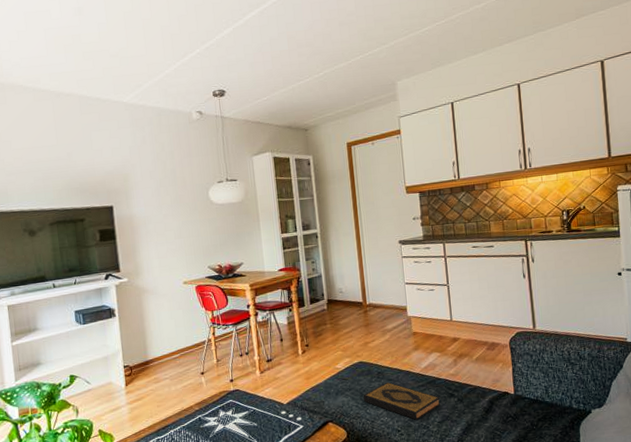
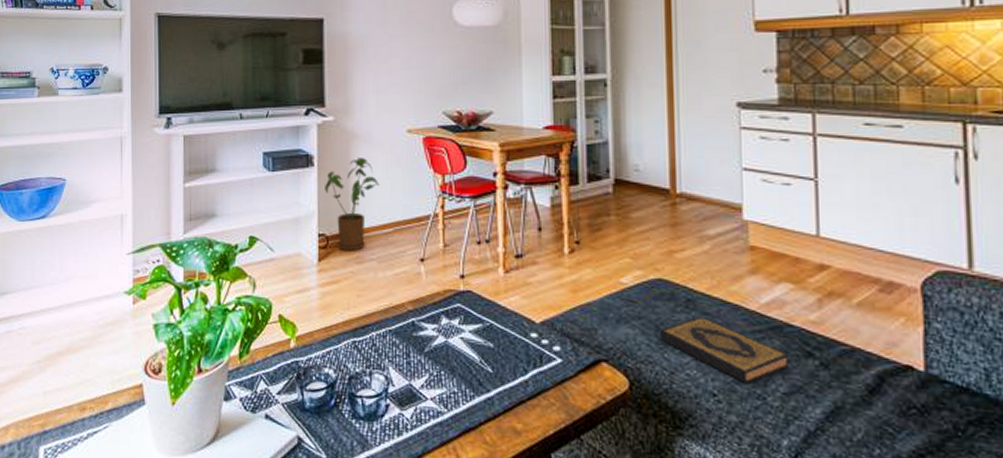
house plant: none [125,306,167,376] -> present [325,158,380,251]

